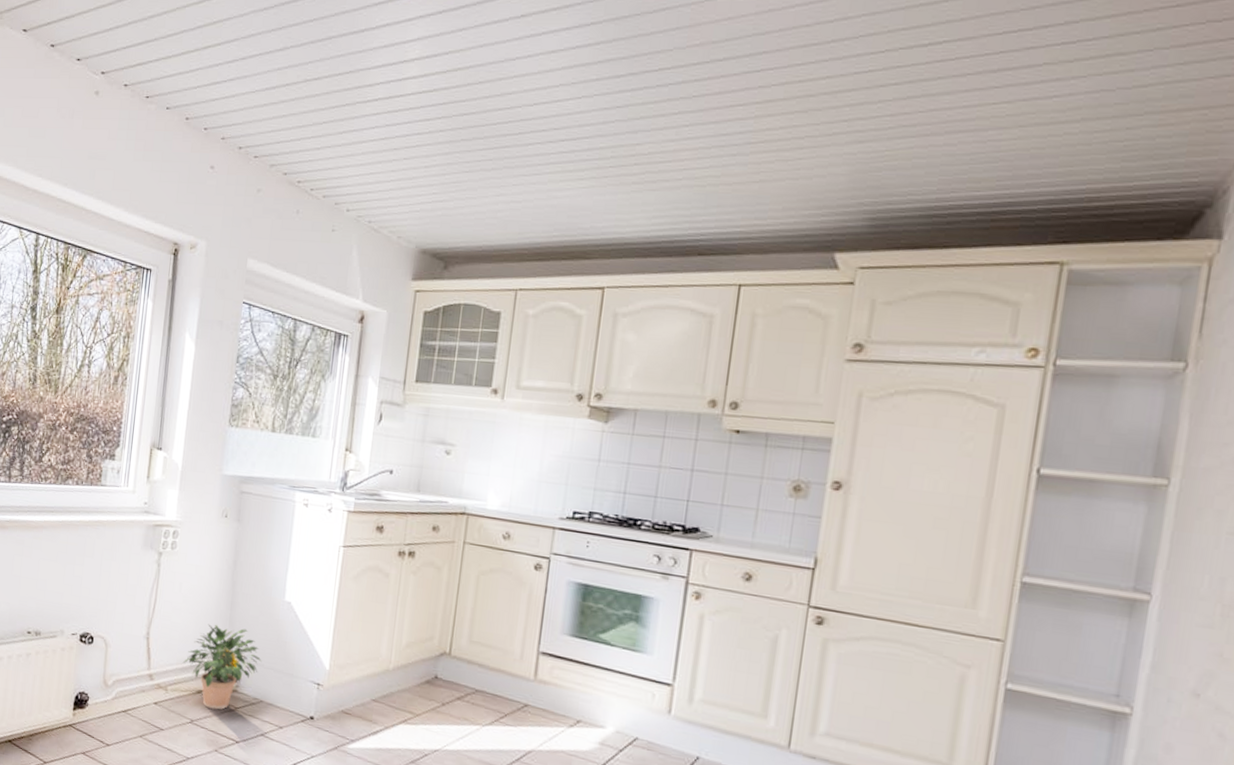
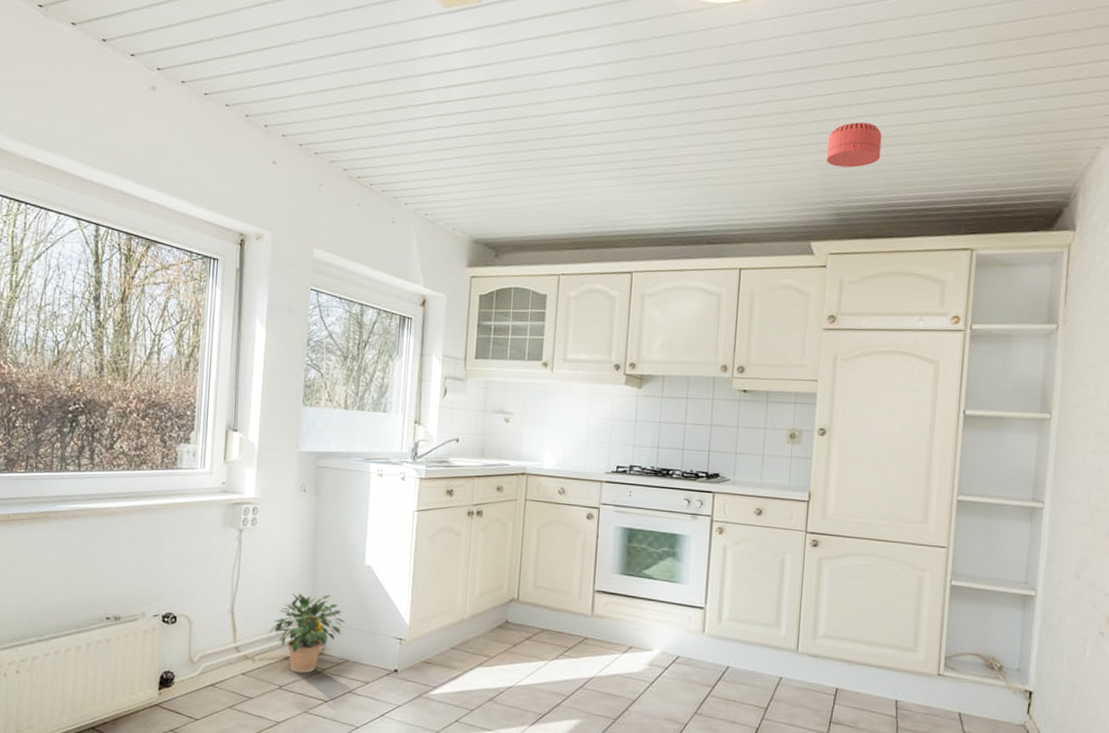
smoke detector: none [861,105,941,161] -> present [826,122,882,168]

